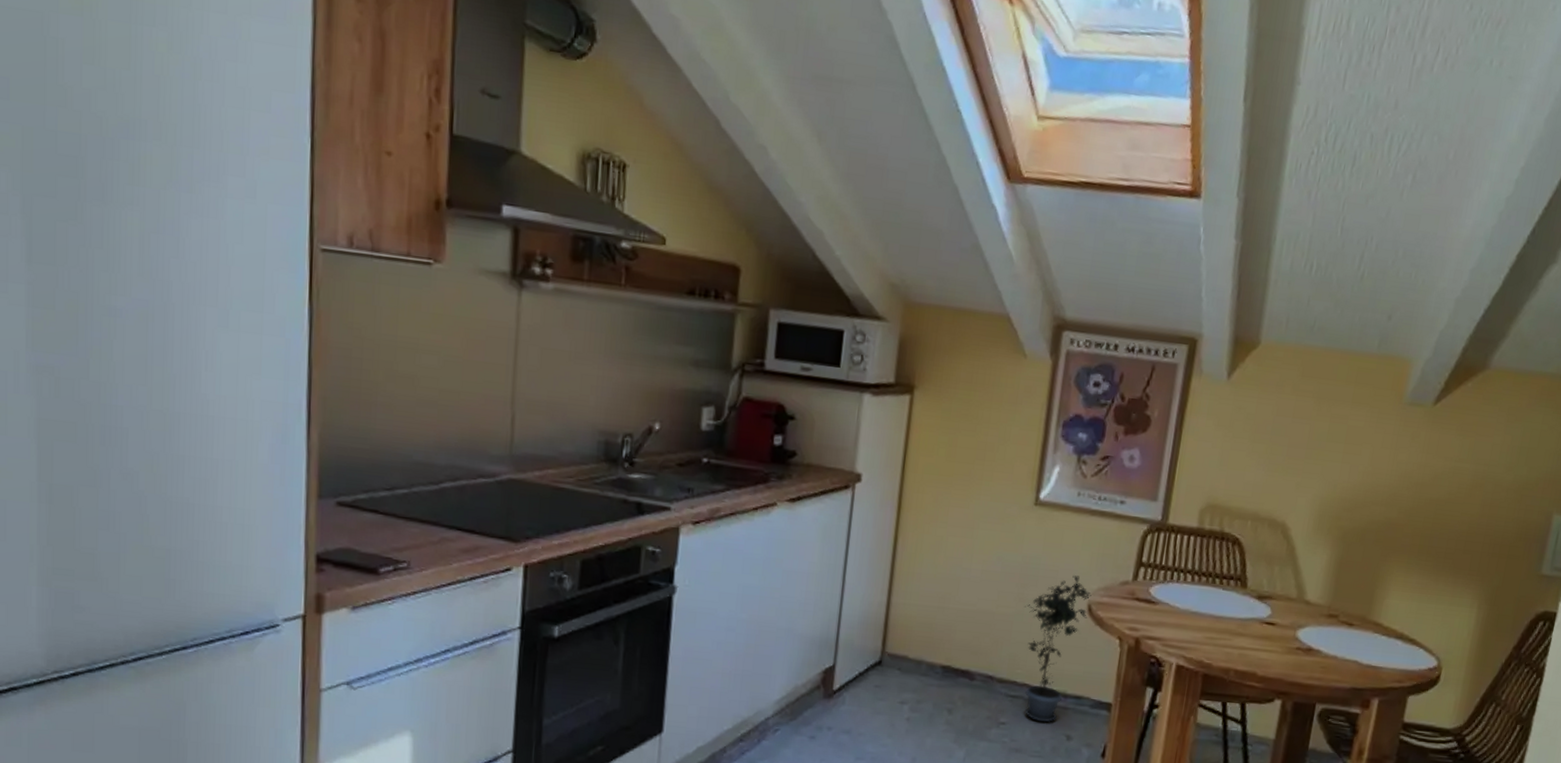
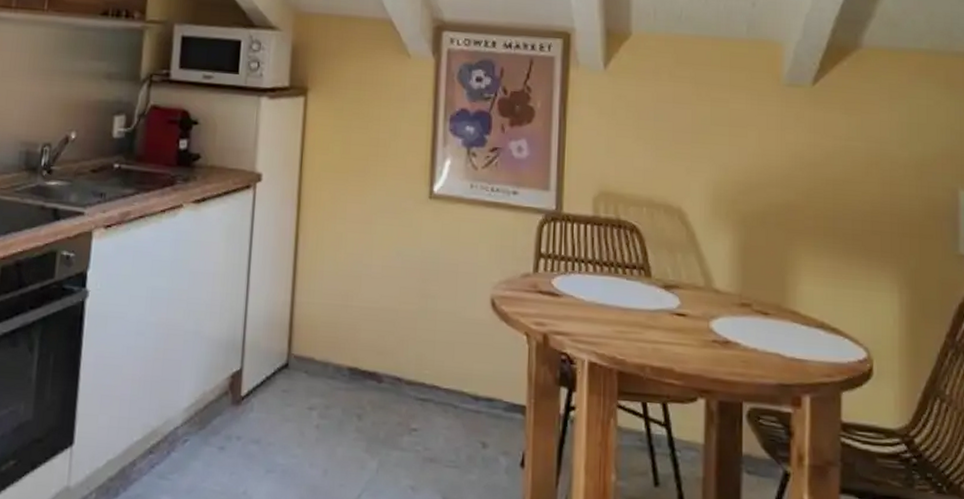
potted plant: present [1024,575,1091,723] -> none [427,269,494,429]

